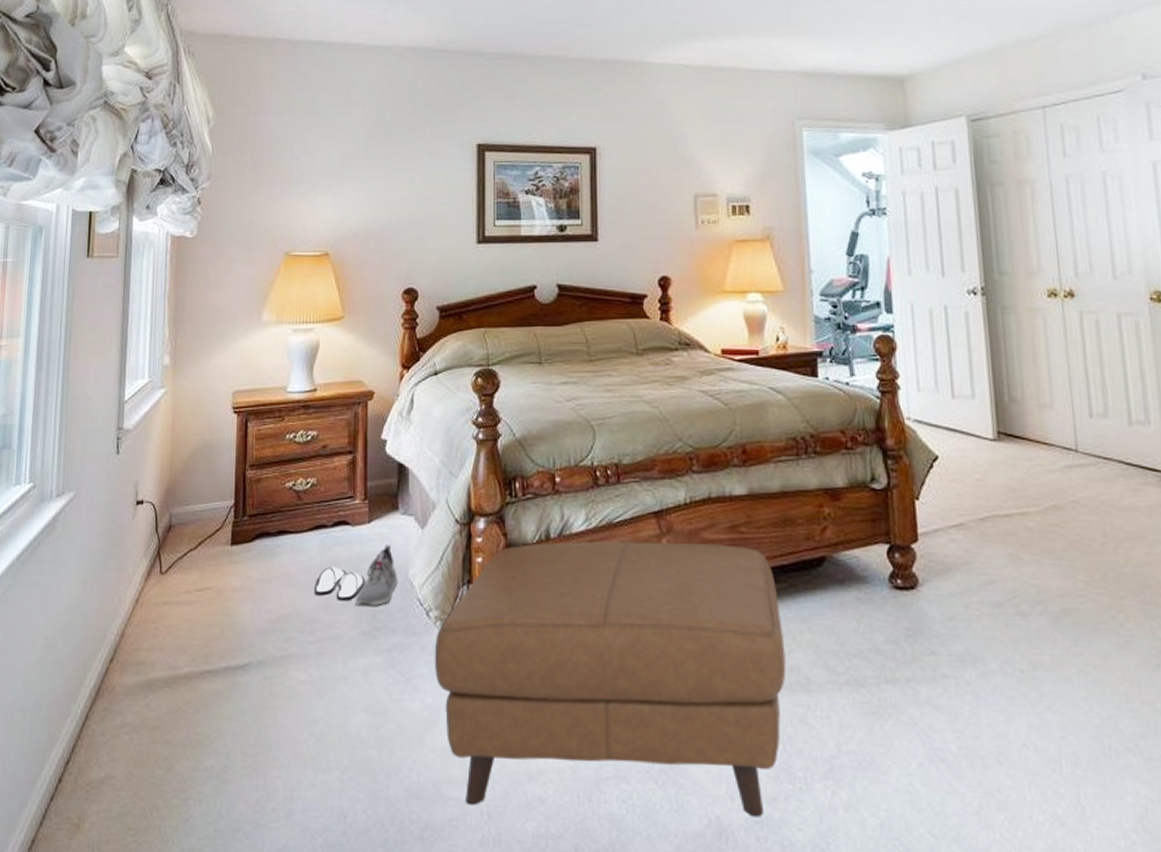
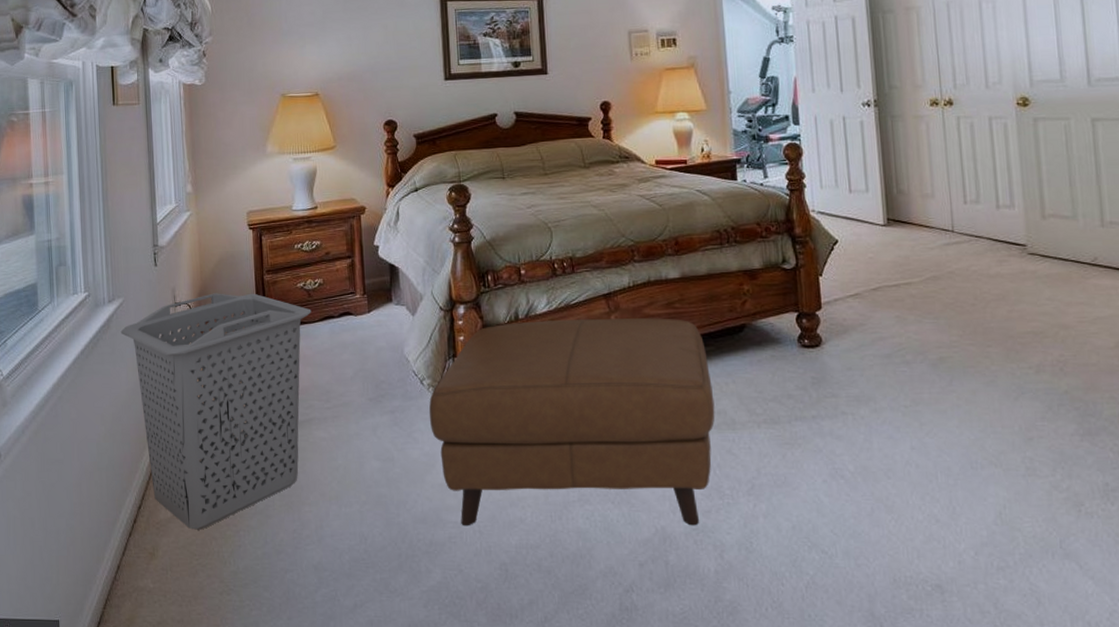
laundry basket: none [67,490,300,796] -> present [120,293,312,530]
slippers: present [315,567,366,601] -> none [328,349,369,375]
athletic shoe: present [355,545,398,607] -> none [362,329,396,379]

